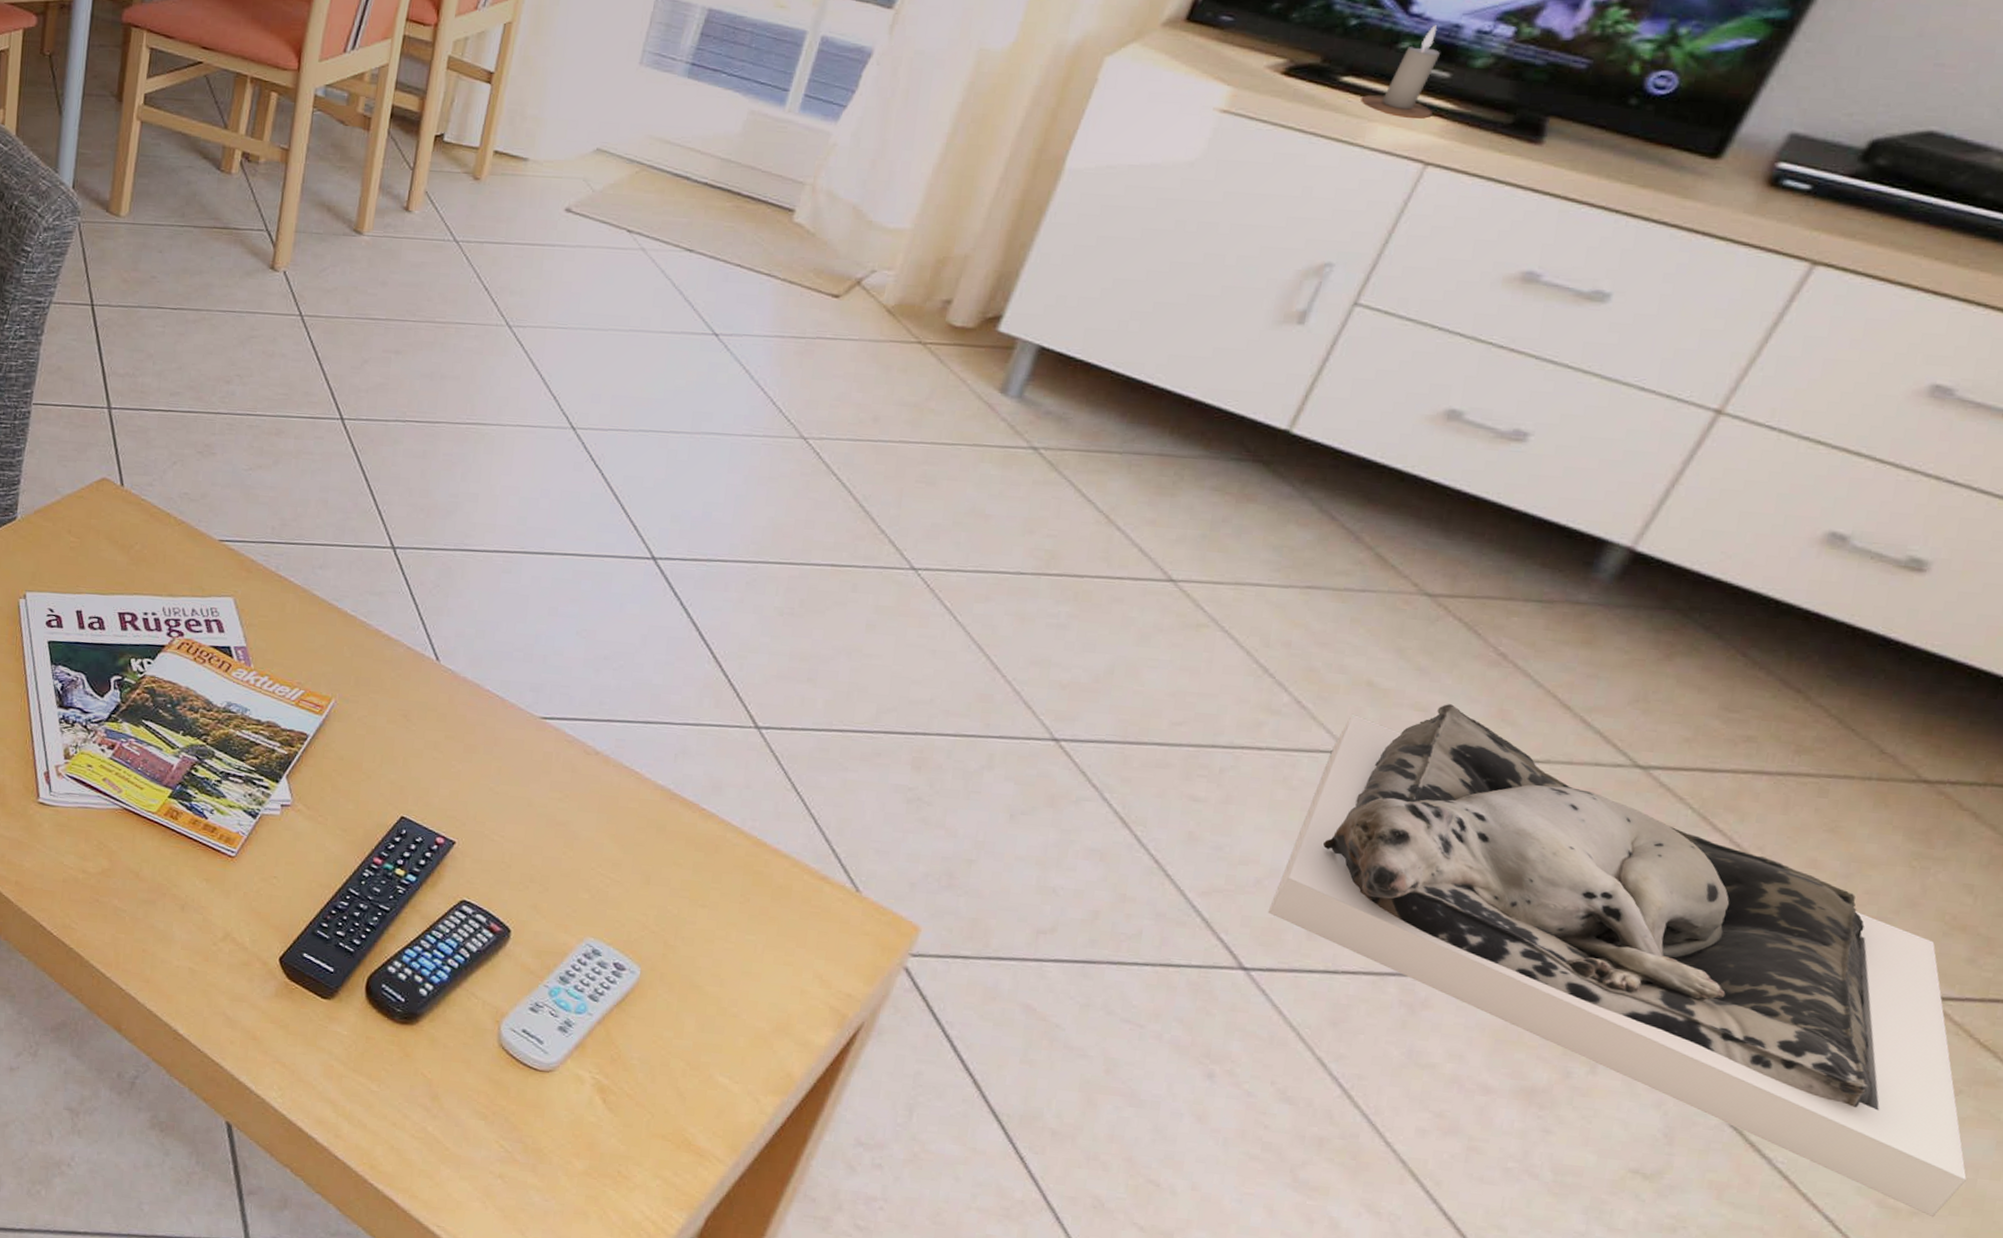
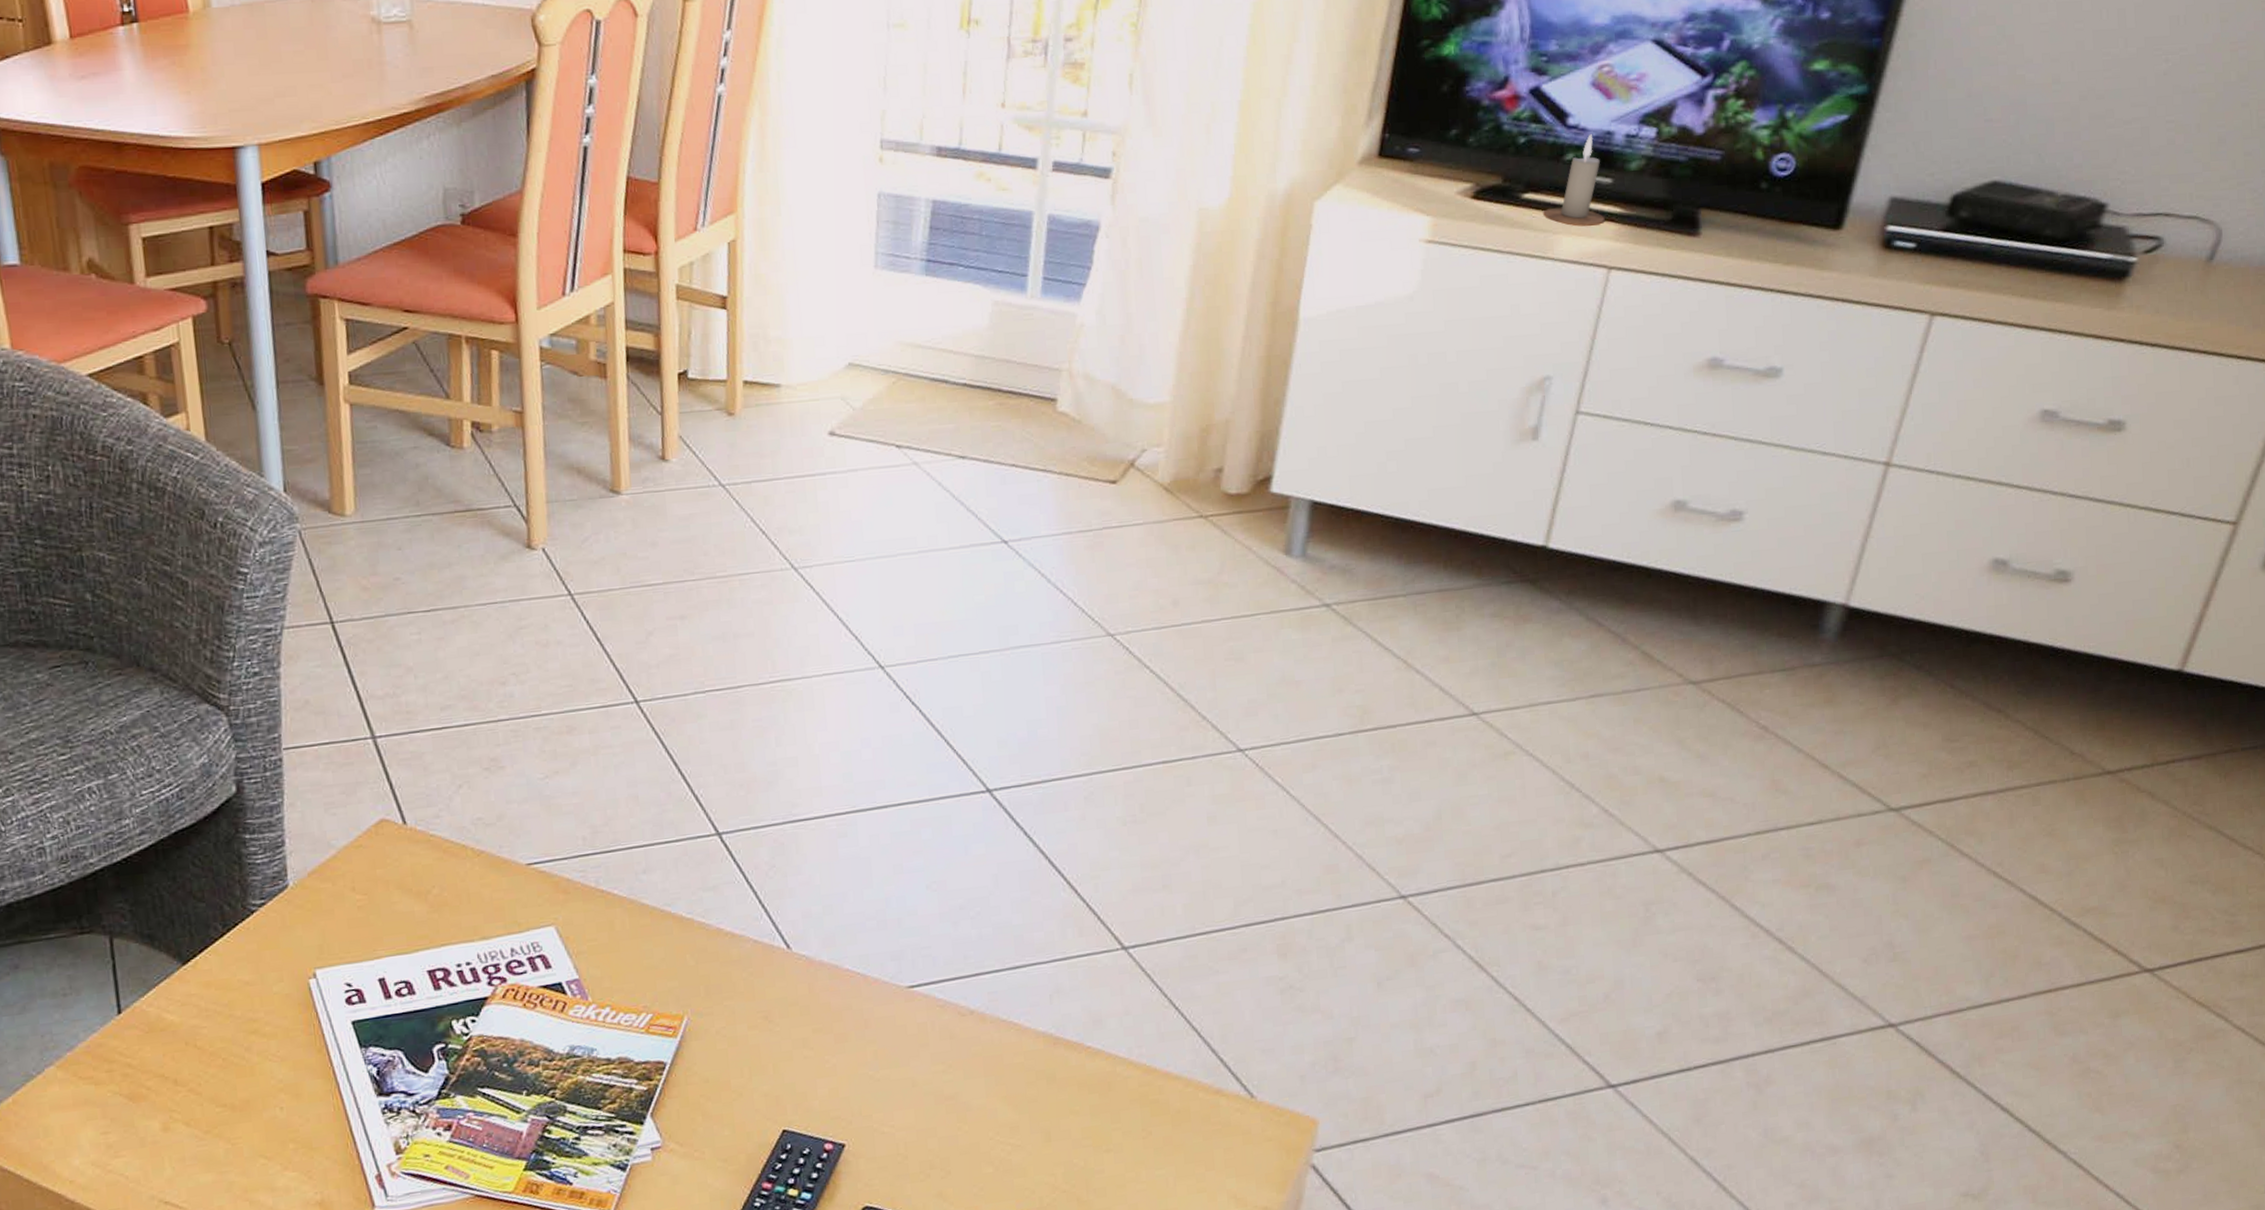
dog bed: present [1269,704,1967,1218] -> none [1621,784,2211,1171]

